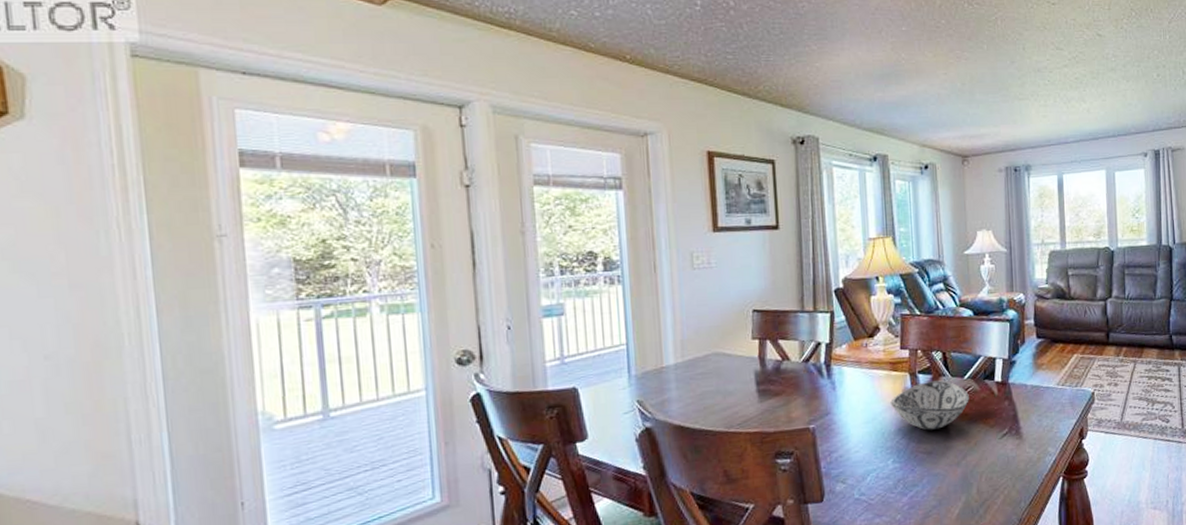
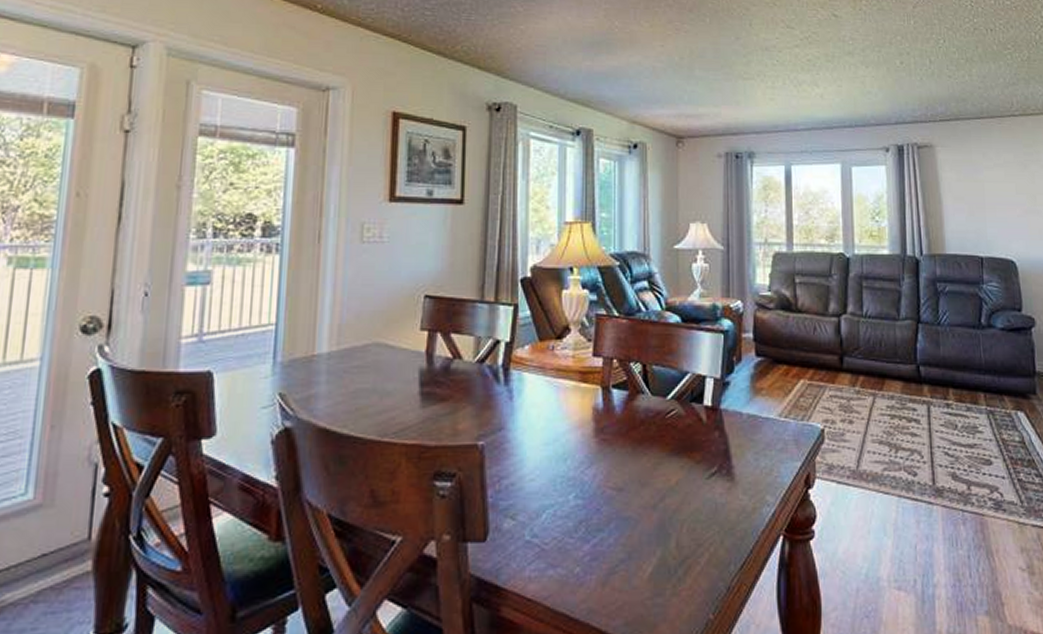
decorative bowl: present [890,380,969,431] -> none [577,399,672,460]

